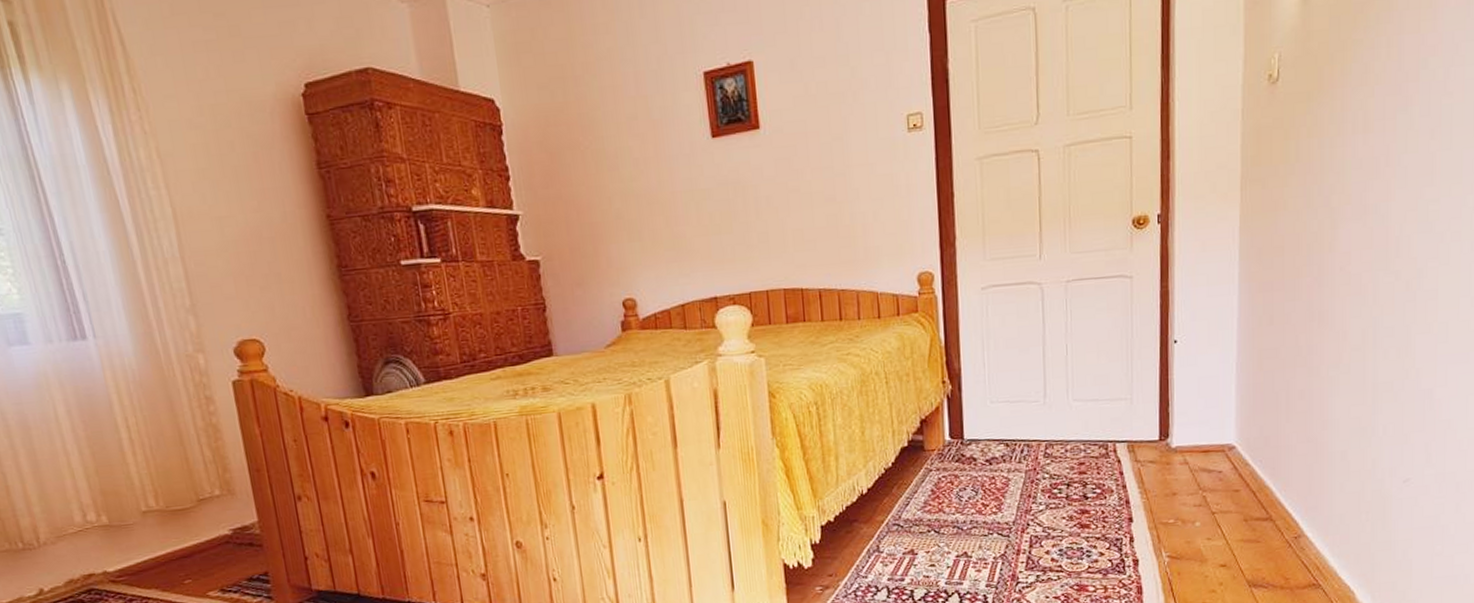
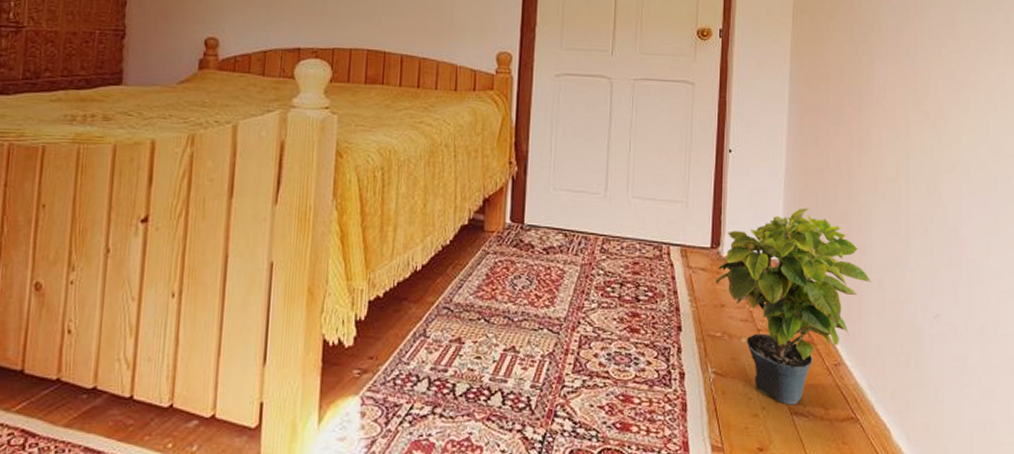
potted plant: none [1165,389,1334,579] -> present [715,208,871,405]

